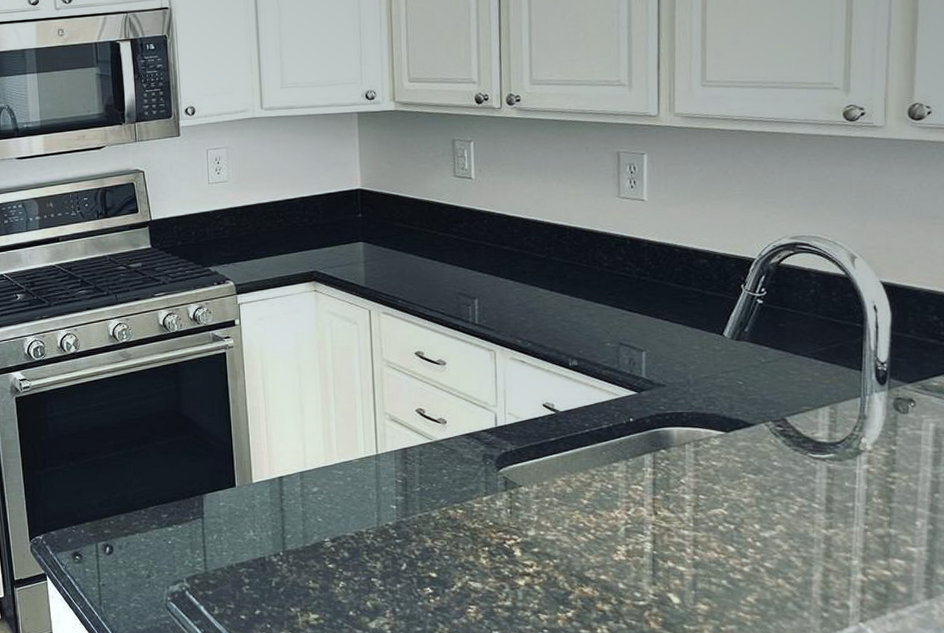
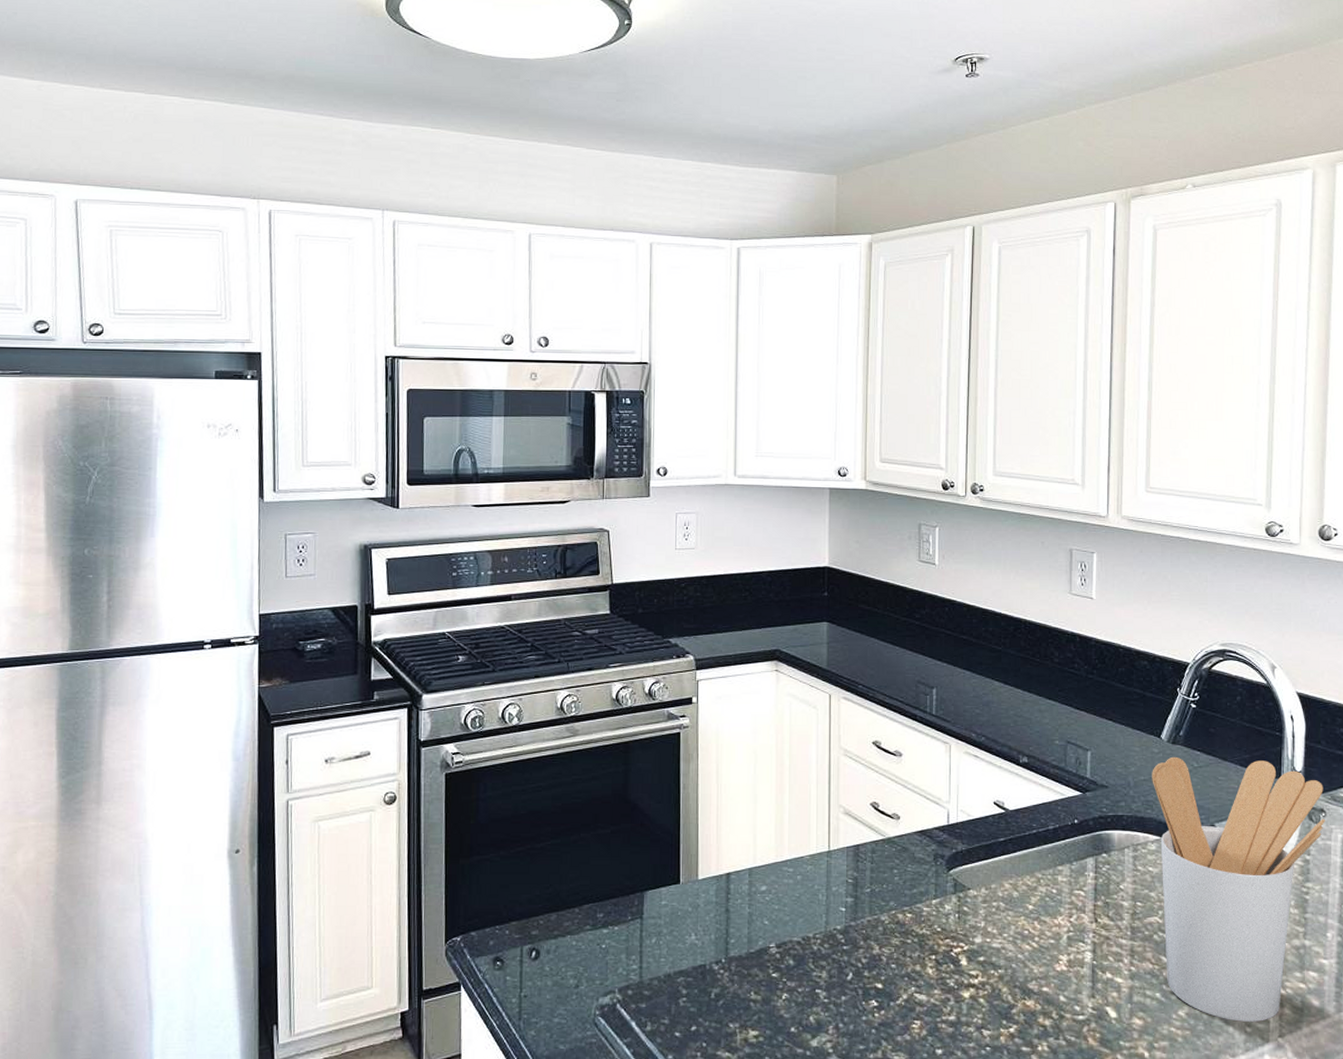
utensil holder: none [714,353,914,607] -> present [1152,756,1325,1022]

